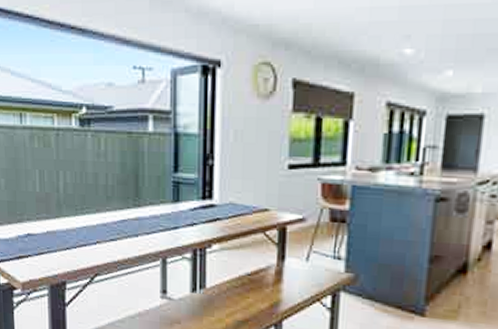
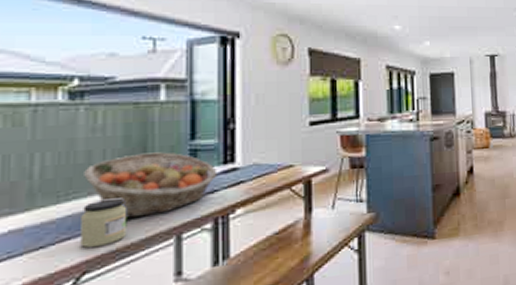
jar: none [92,217,125,256] -> present [80,198,128,248]
fruit basket: none [93,180,197,237] -> present [84,152,217,218]

